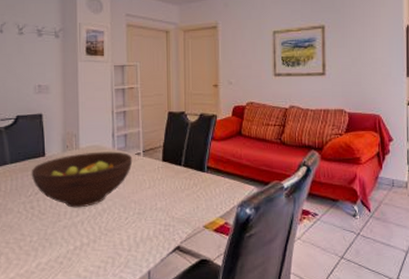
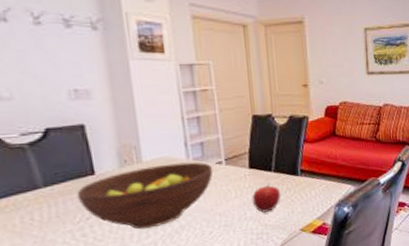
fruit: none [163,176,188,205] -> present [252,183,281,213]

